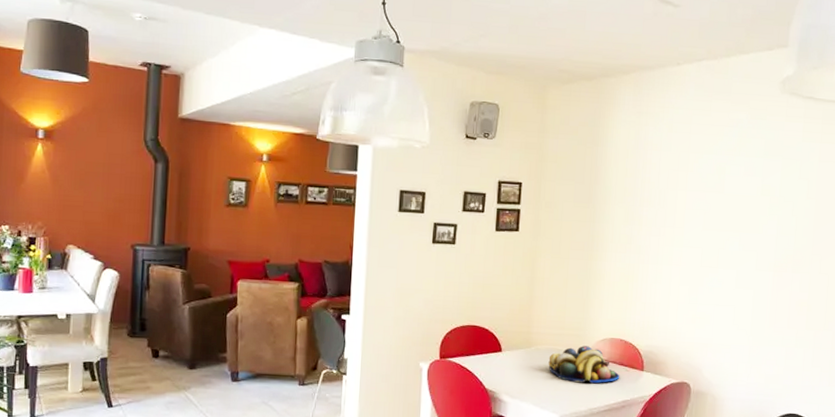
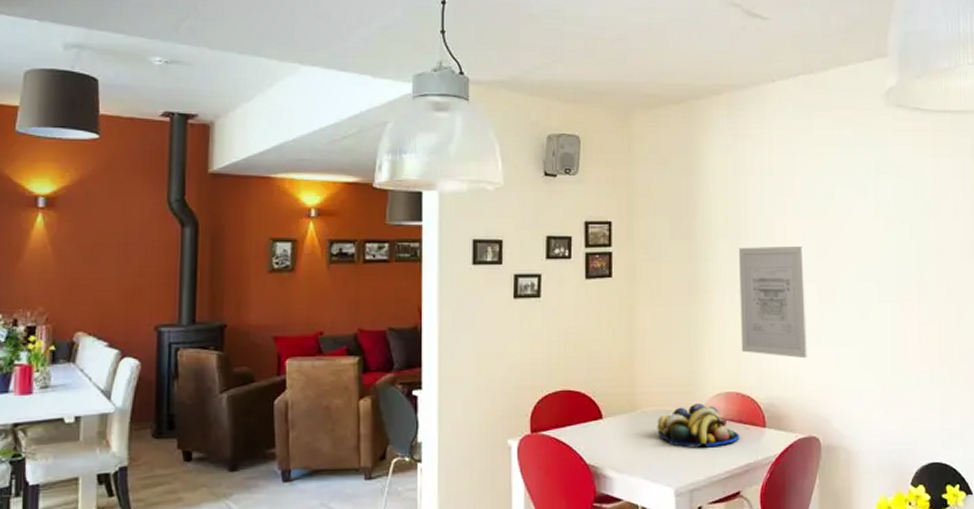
wall art: none [627,213,692,315] -> present [739,245,807,359]

